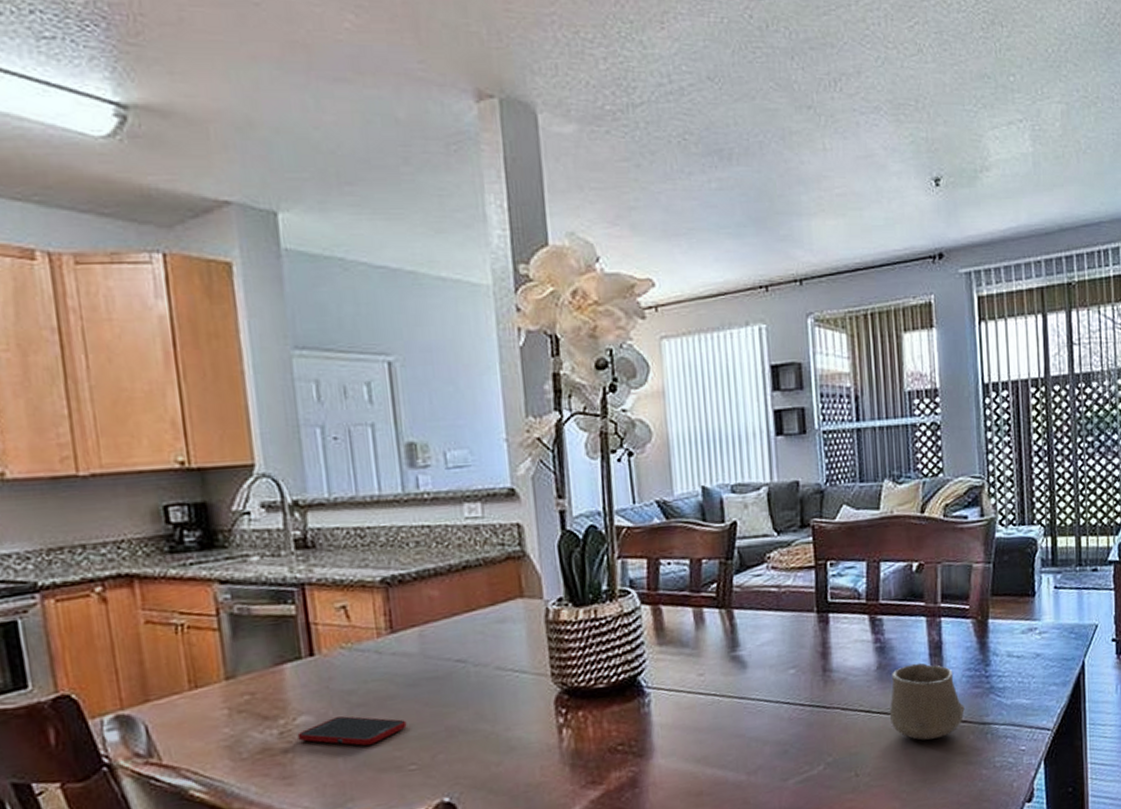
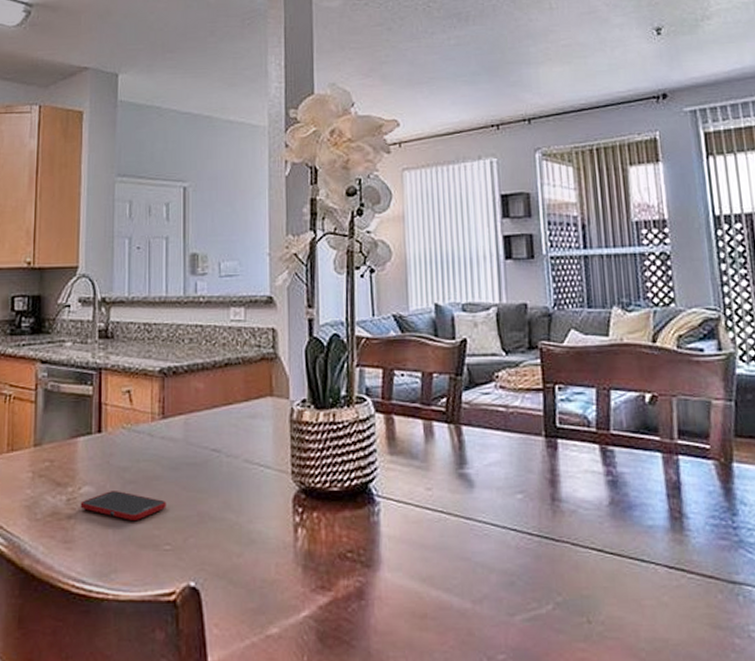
cup: present [889,663,965,740] -> none [623,503,710,592]

